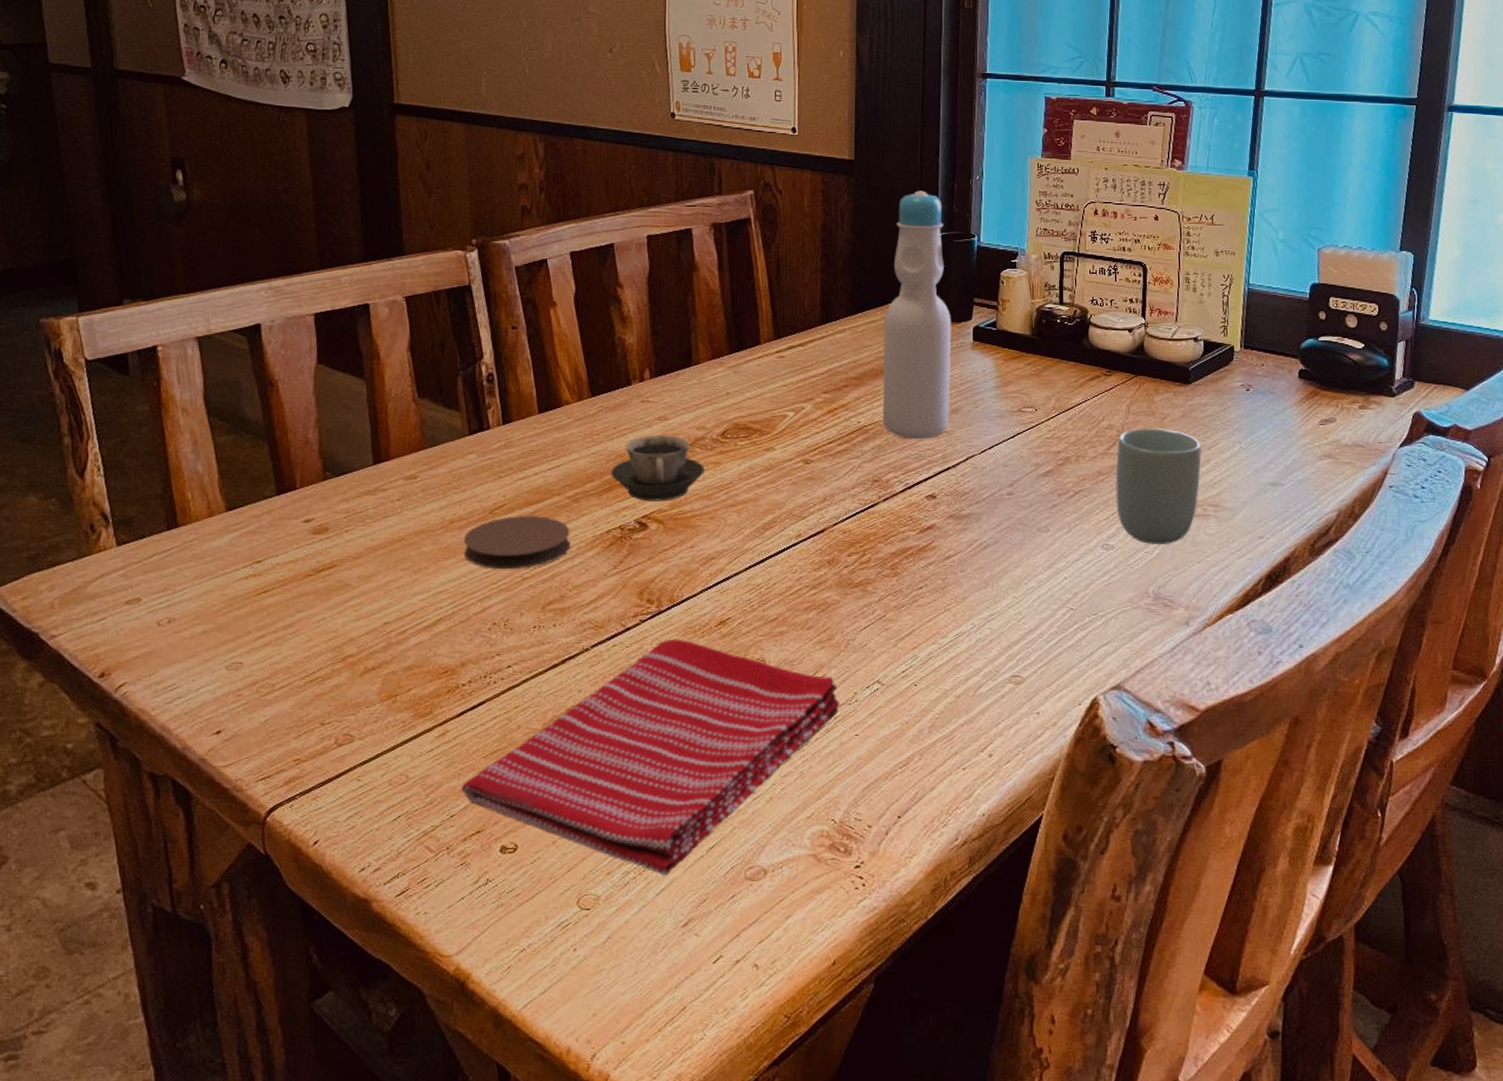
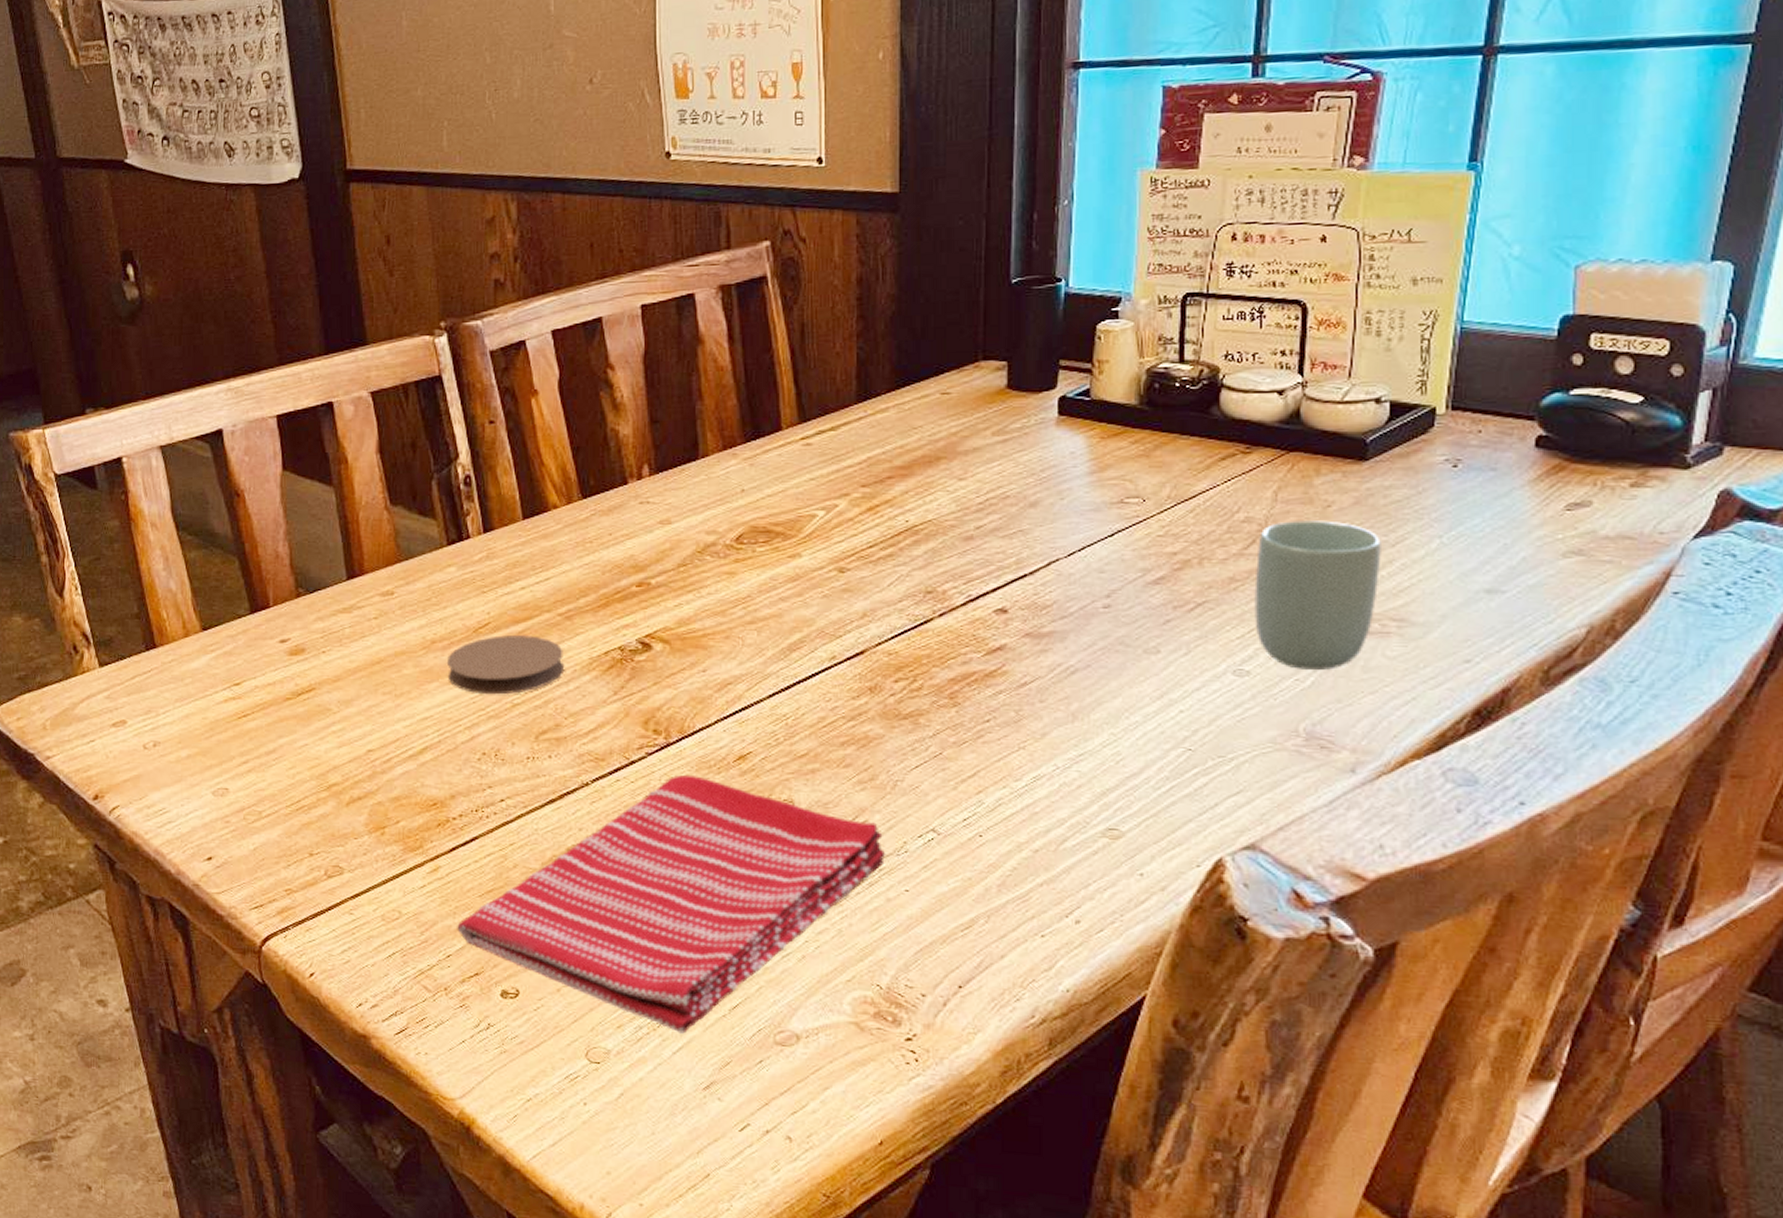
cup: present [611,435,704,502] -> none [607,541,717,618]
bottle: present [882,190,952,439] -> none [937,225,1029,540]

